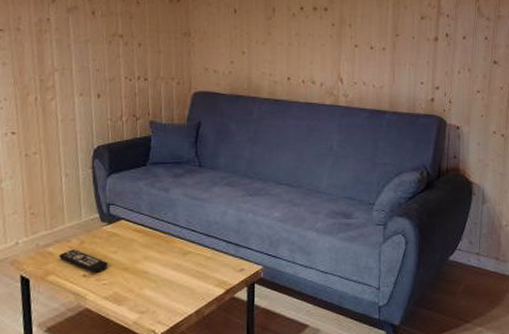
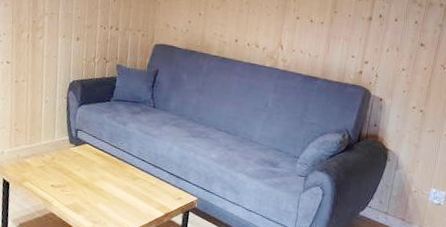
remote control: present [59,249,108,273] -> none [34,163,72,185]

